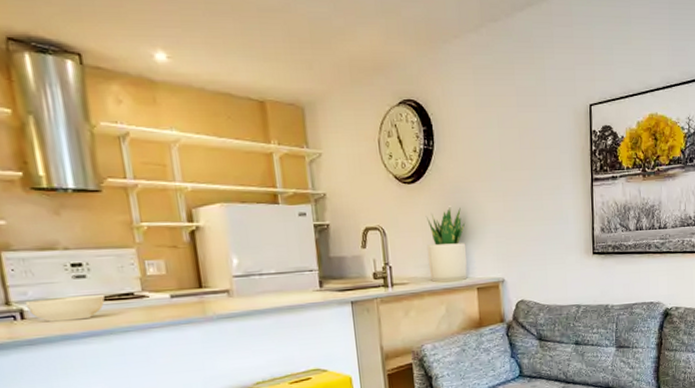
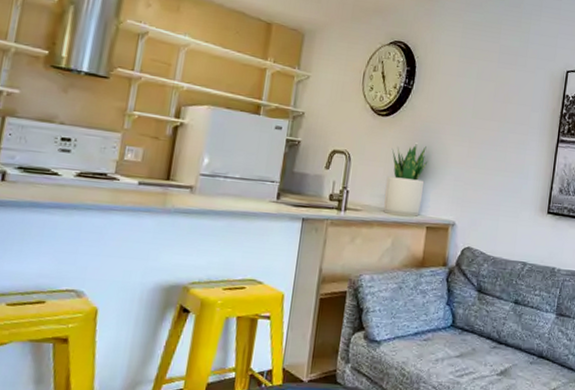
bowl: present [25,295,105,322] -> none [10,164,80,191]

